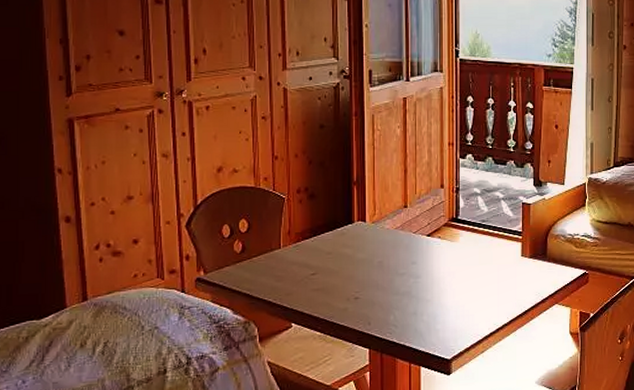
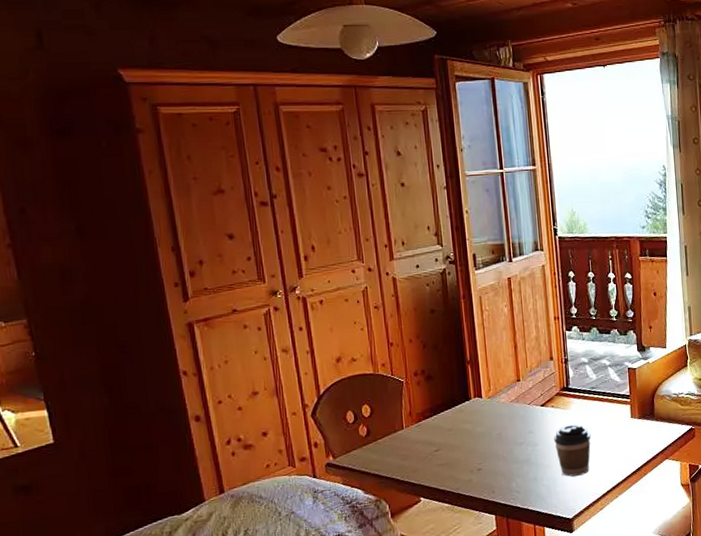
coffee cup: none [437,258,478,314] -> present [553,424,591,477]

